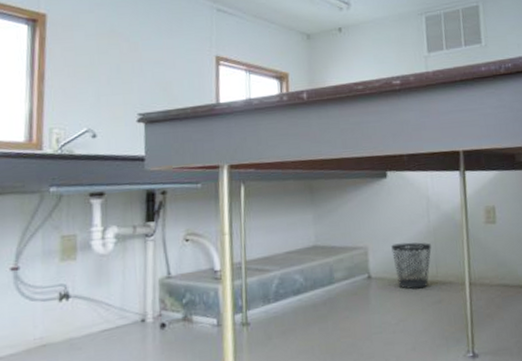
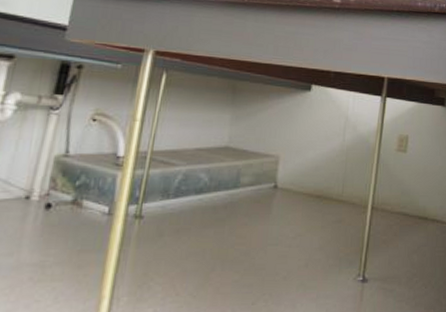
wastebasket: present [391,242,431,290] -> none [302,157,342,206]

